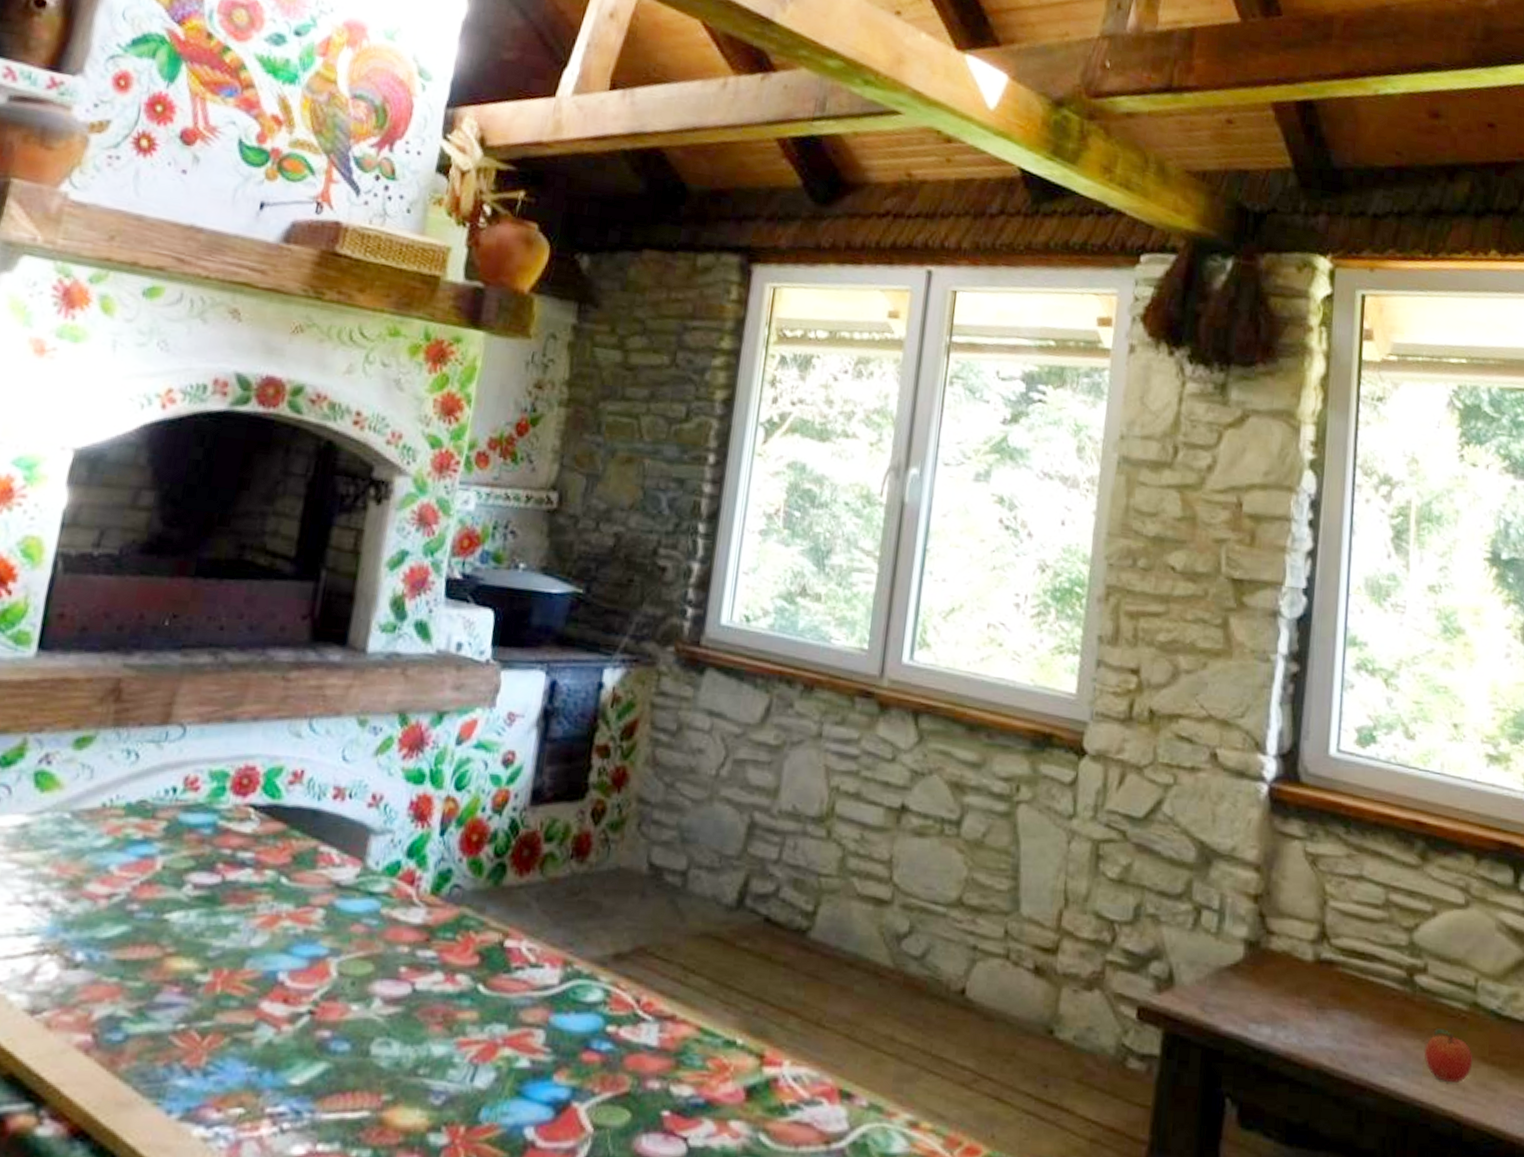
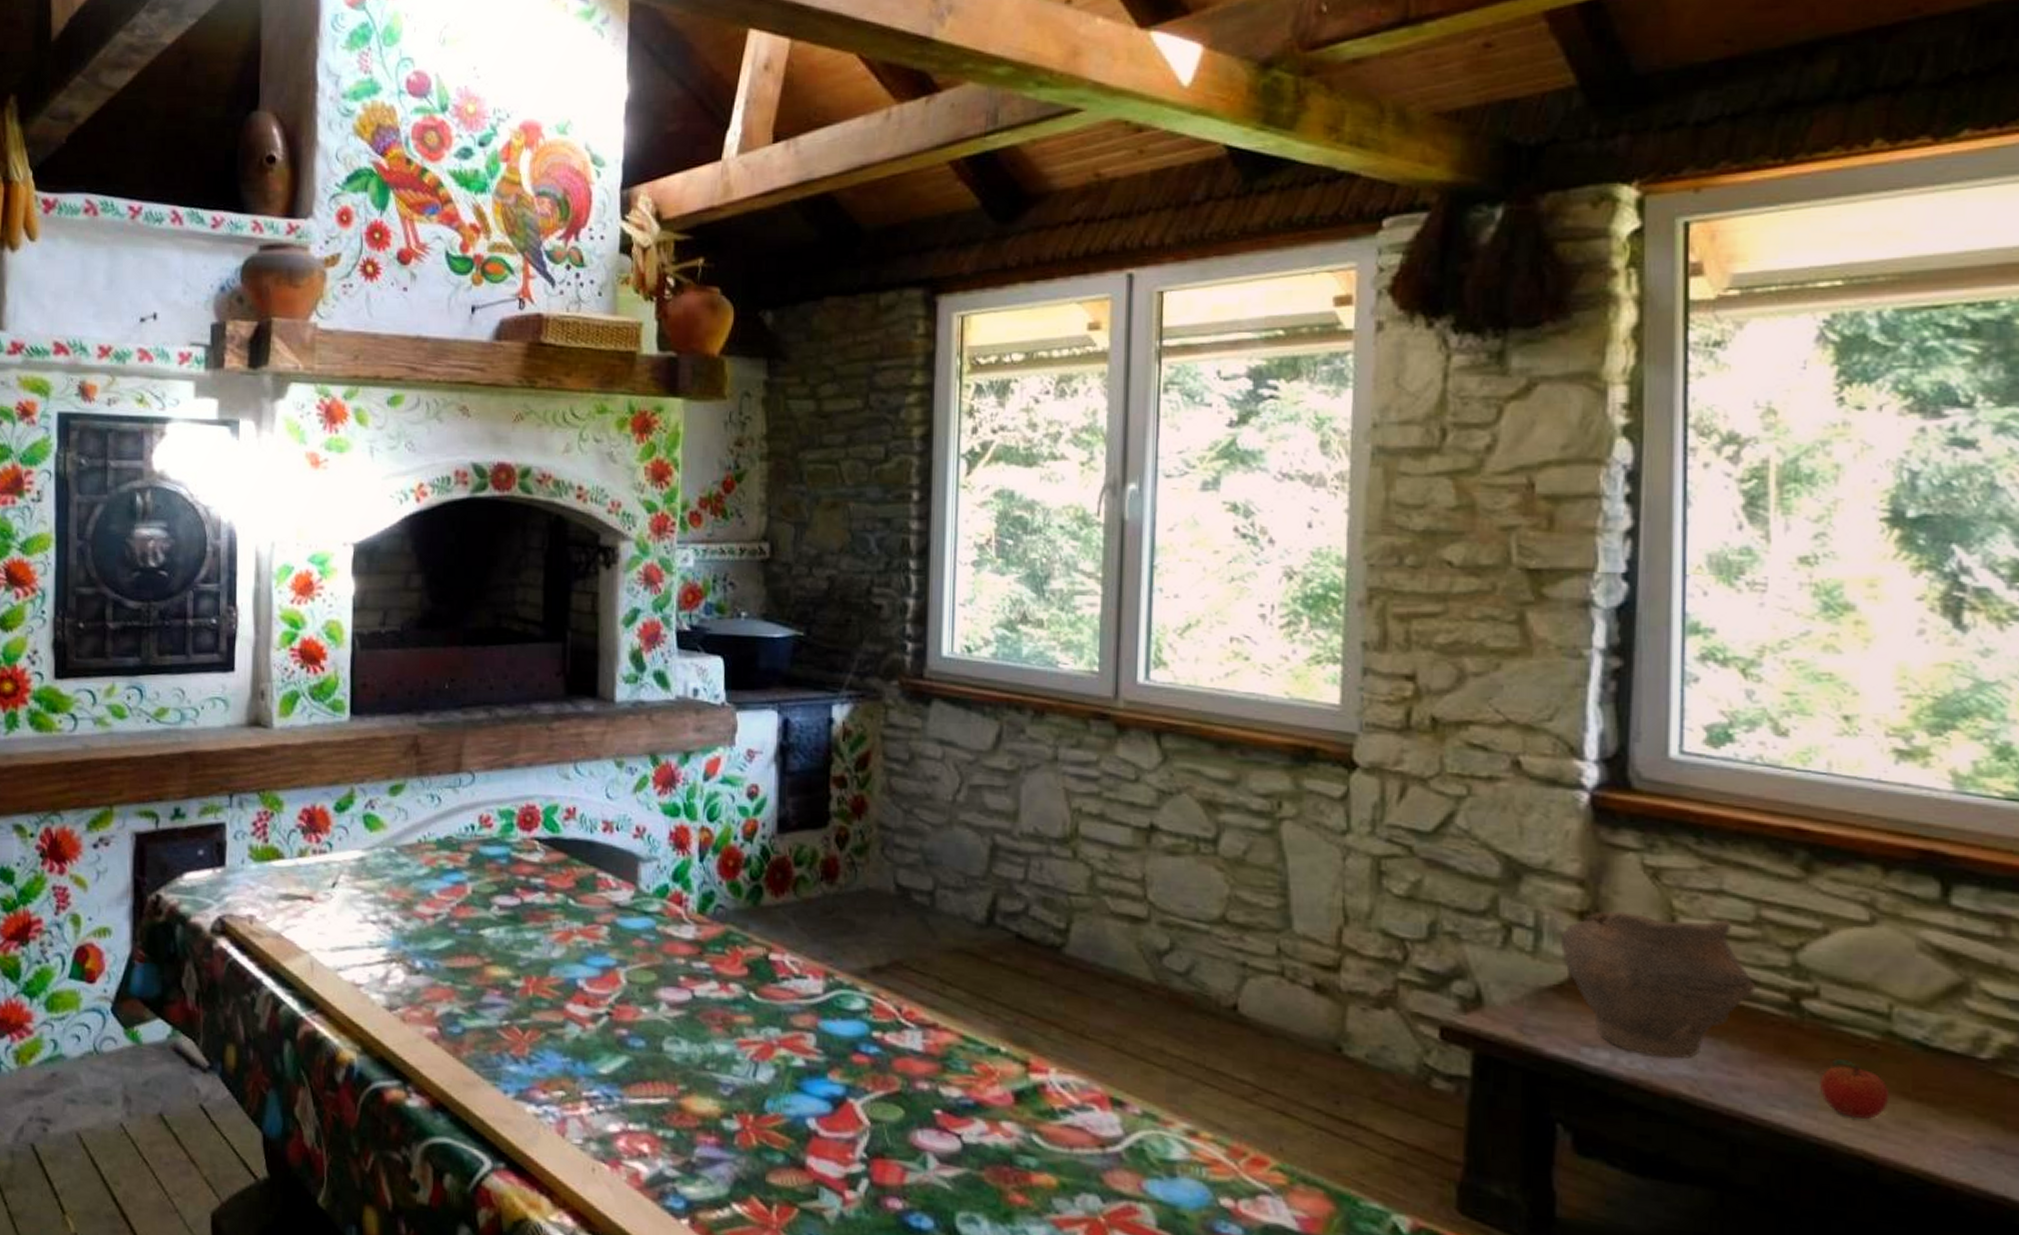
clay pot: none [1237,894,1383,1033] -> present [1559,910,1756,1059]

